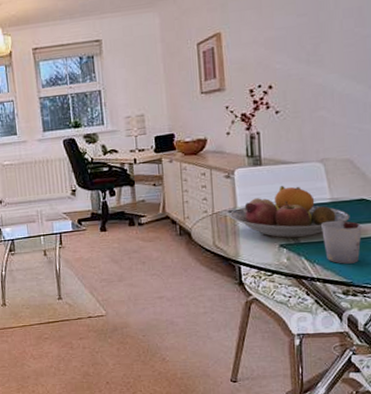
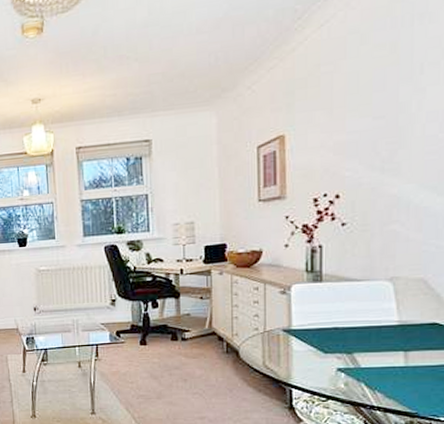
fruit bowl: present [229,186,350,238] -> none [282,305,420,362]
cup: present [321,220,362,264] -> none [386,345,432,393]

